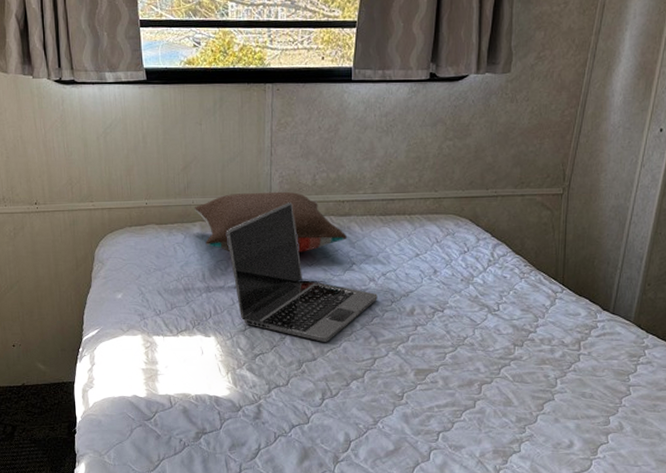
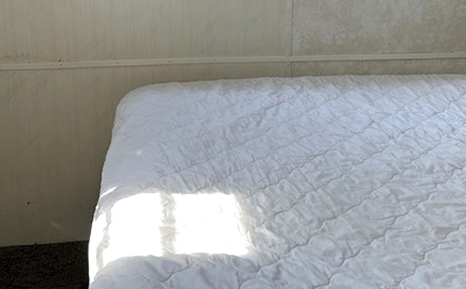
pillow: present [194,192,347,252] -> none [216,52,366,110]
laptop: present [227,202,378,342] -> none [248,61,397,200]

